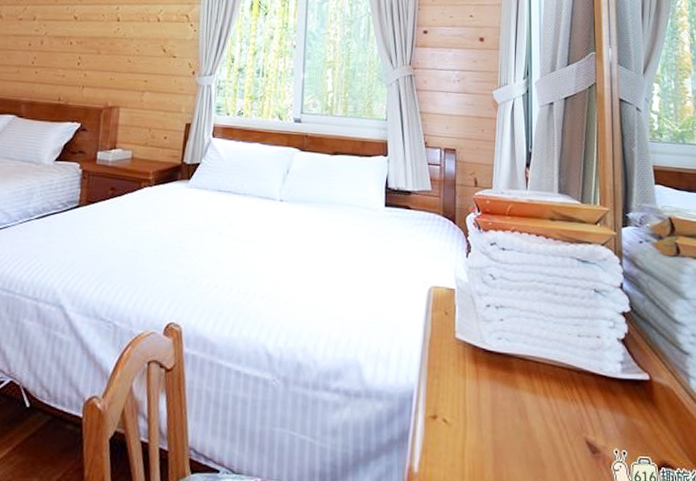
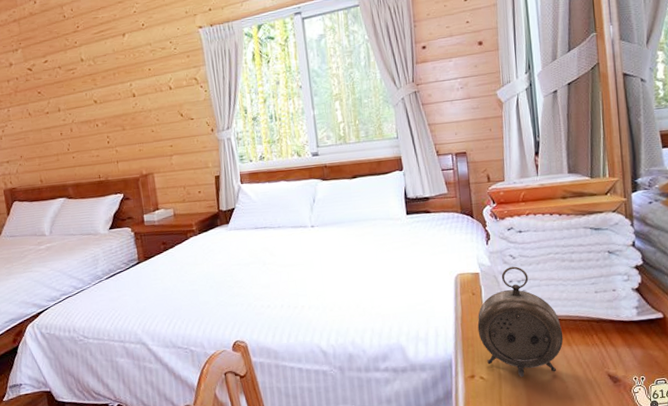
alarm clock: none [446,288,540,429] -> present [477,266,564,378]

